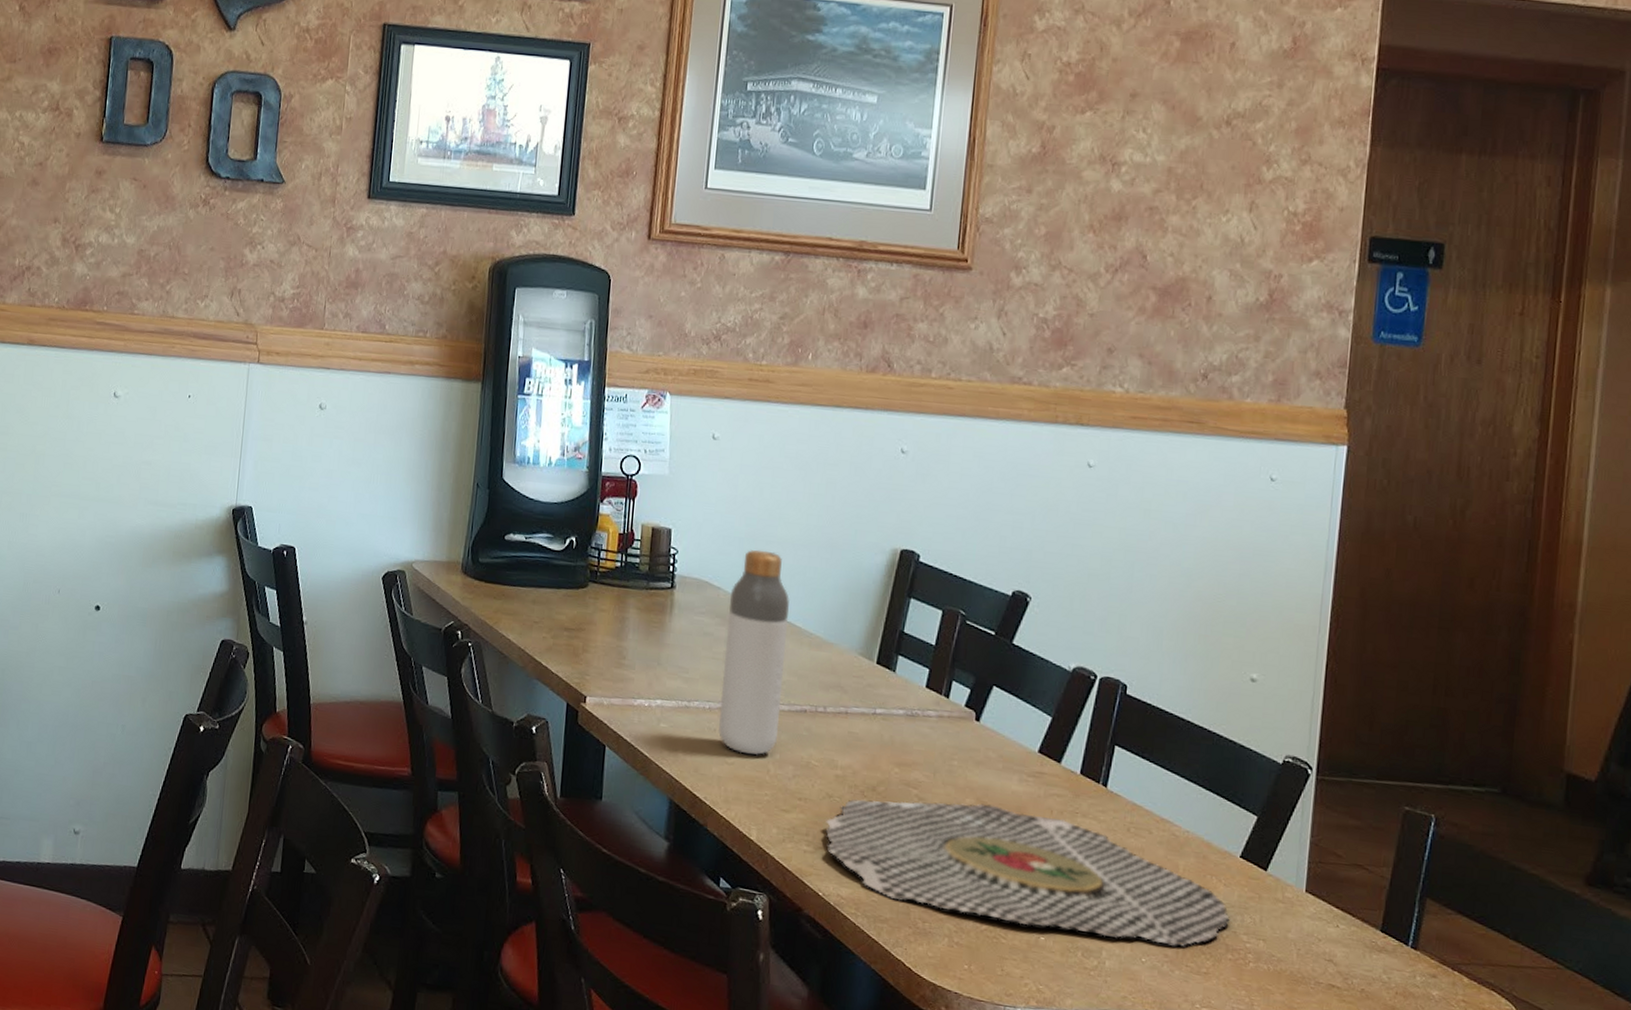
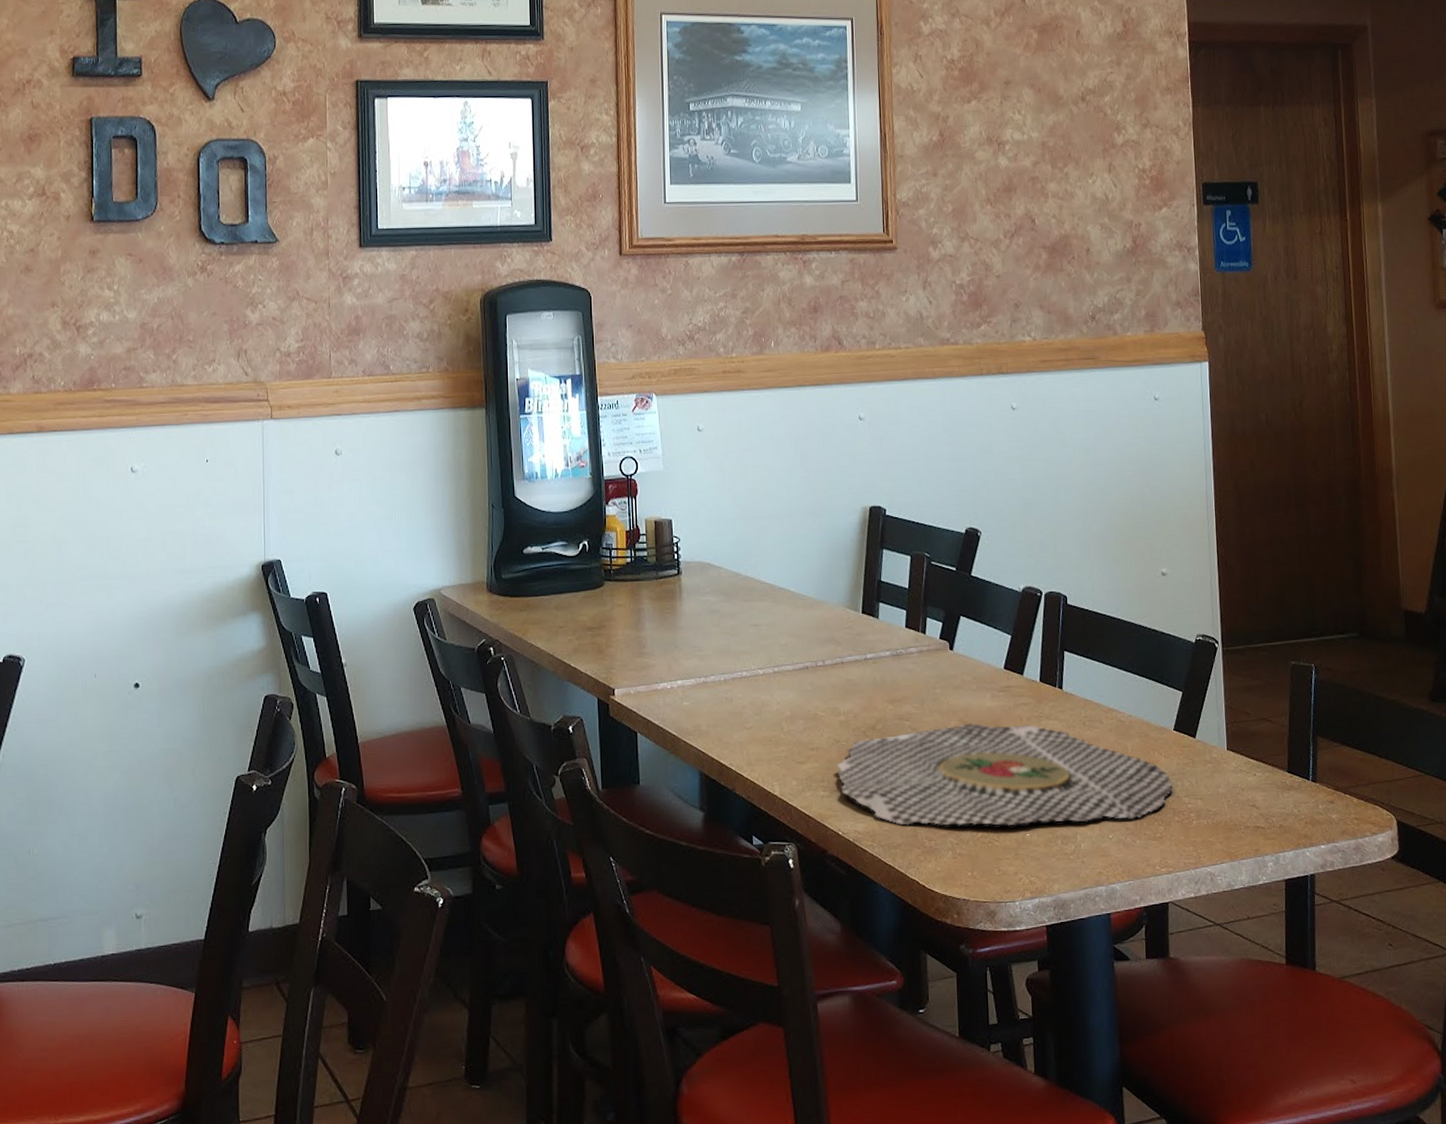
bottle: present [718,549,789,756] -> none [730,526,787,717]

